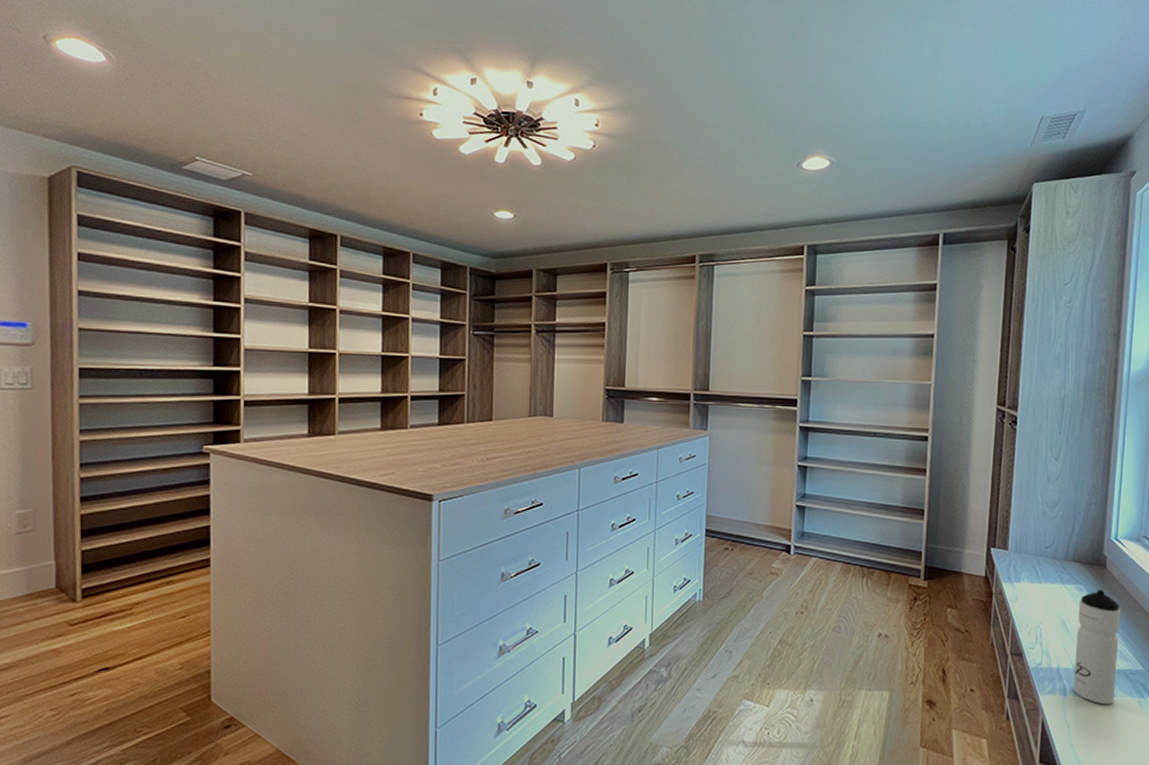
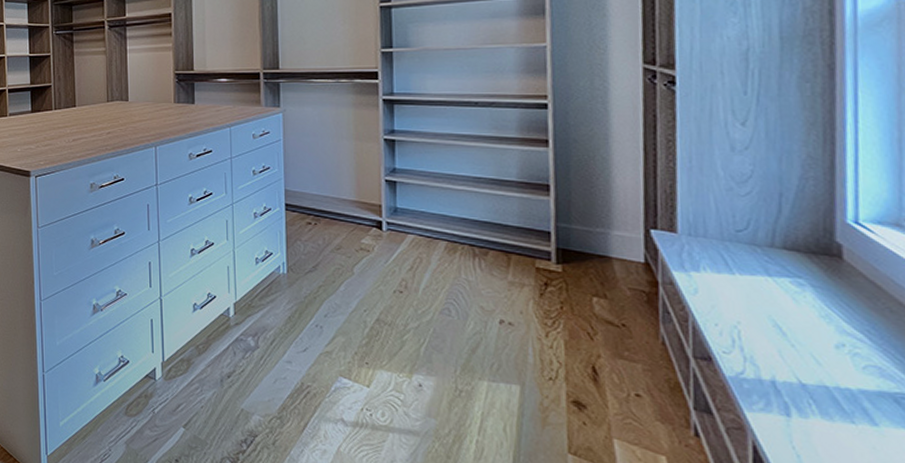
water bottle: present [1073,589,1121,705] -> none [799,285,877,436]

